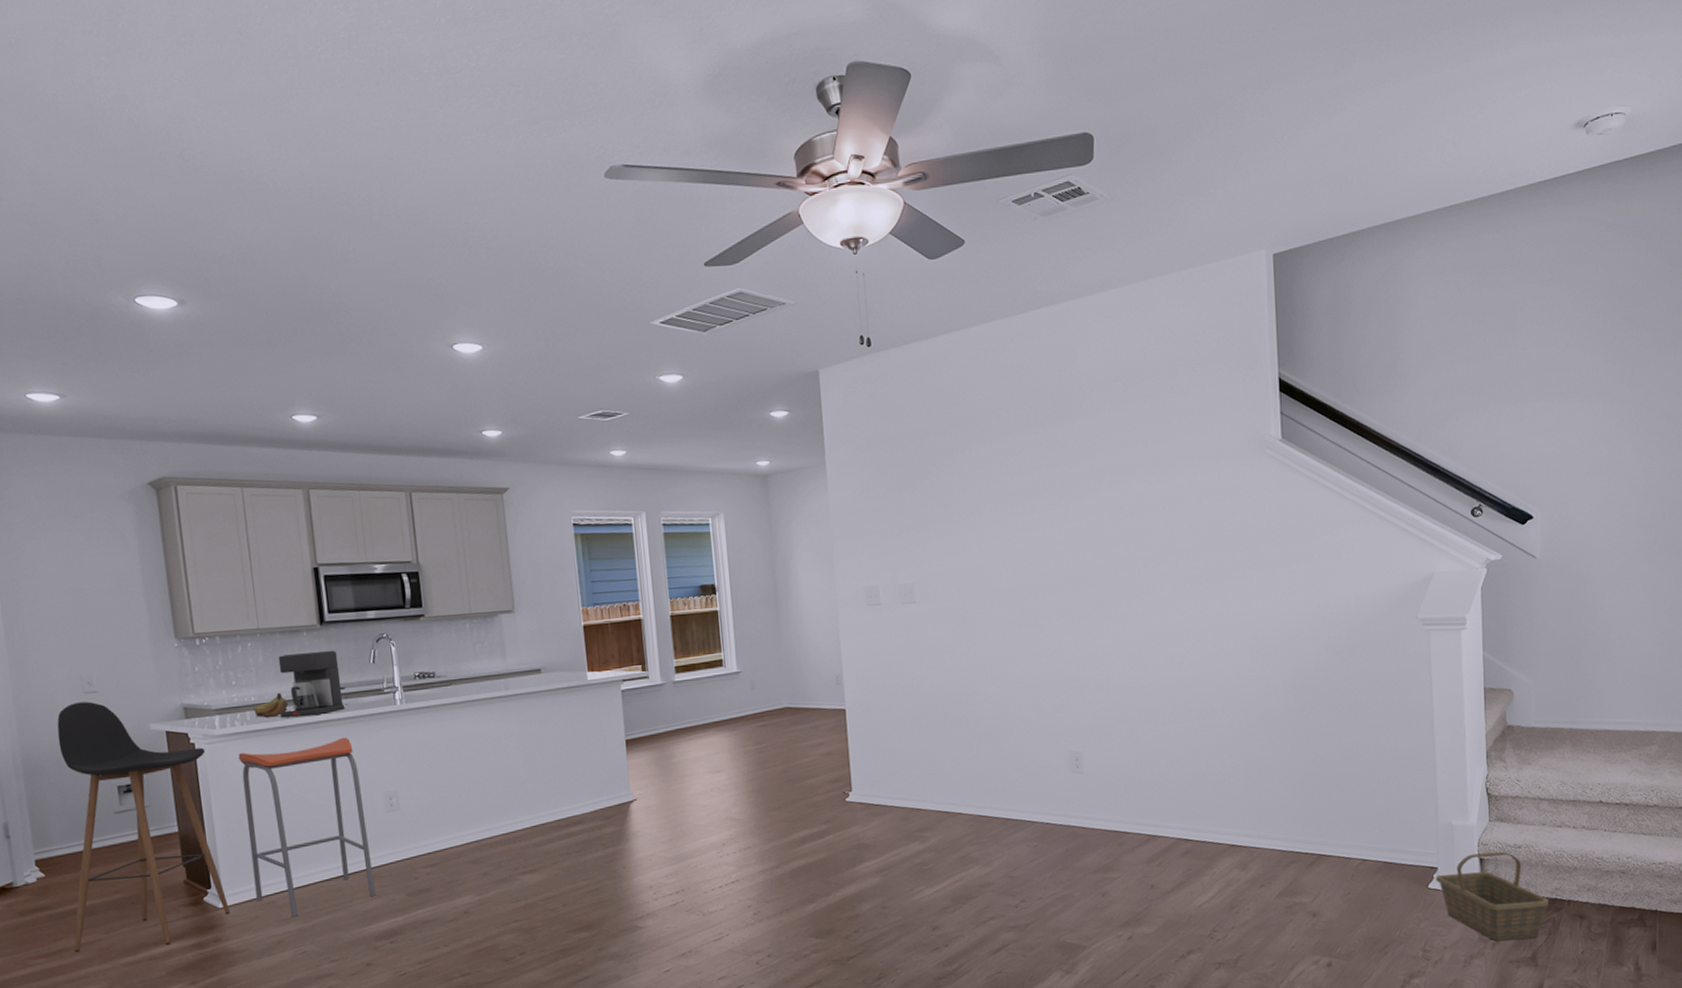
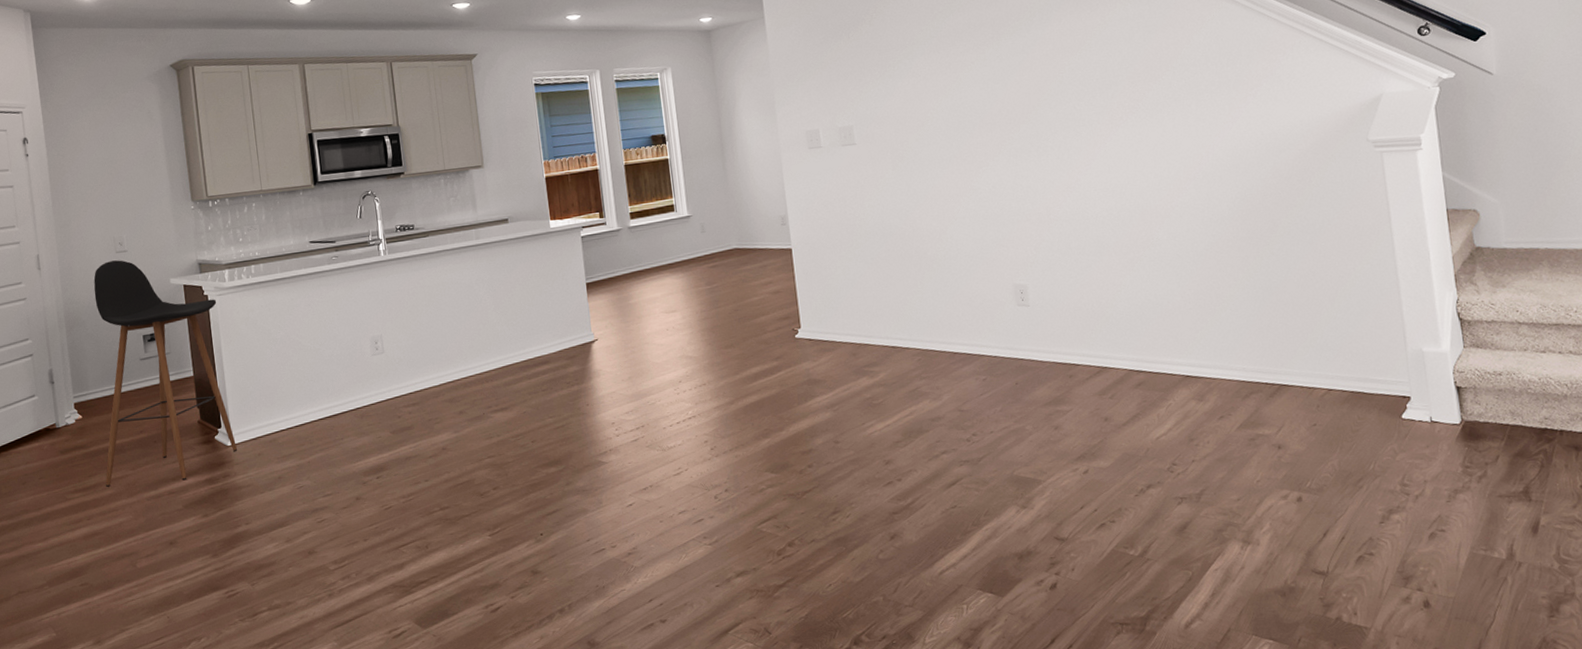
bar stool: present [238,737,376,917] -> none [244,286,364,454]
fruit: present [253,692,289,719] -> none [257,247,288,271]
coffee maker: present [278,650,345,719] -> none [278,207,336,271]
basket: present [1436,851,1548,941] -> none [1409,379,1538,474]

